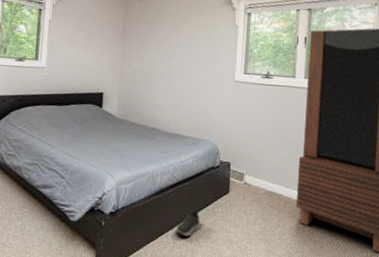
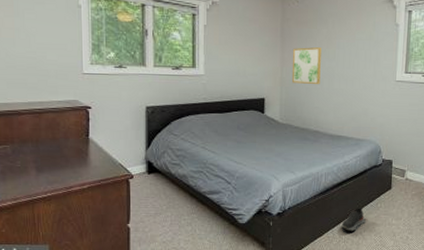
wall art: none [130,44,161,82] -> present [291,47,321,85]

